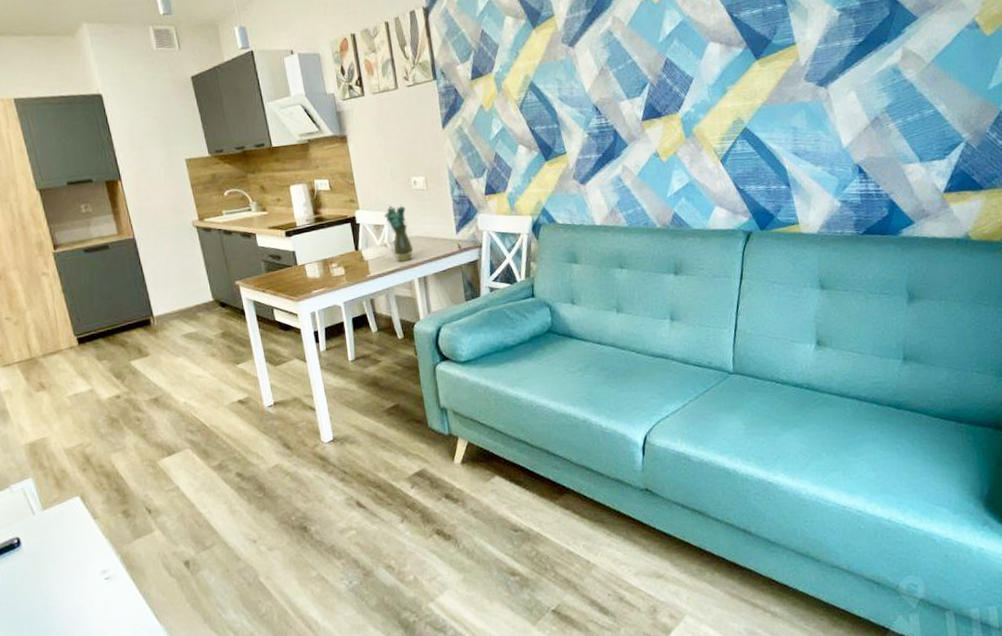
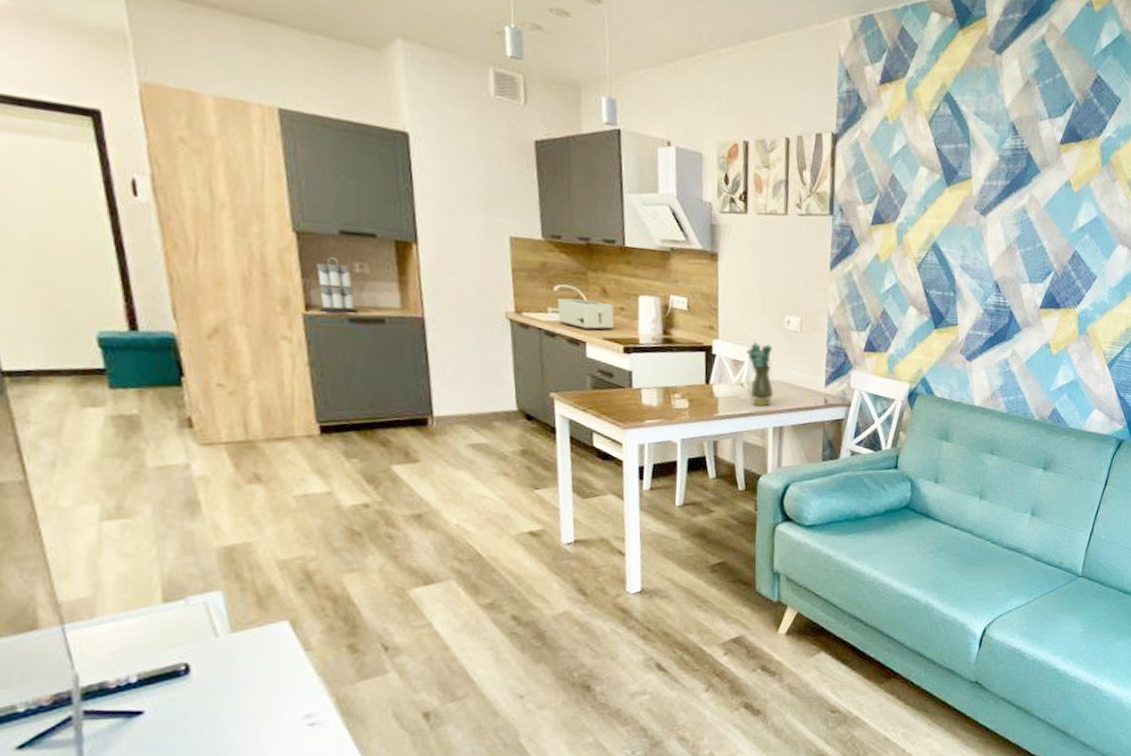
spice rack: none [56,204,89,248] -> present [316,257,358,314]
toaster: none [228,197,276,224] -> present [557,298,615,331]

